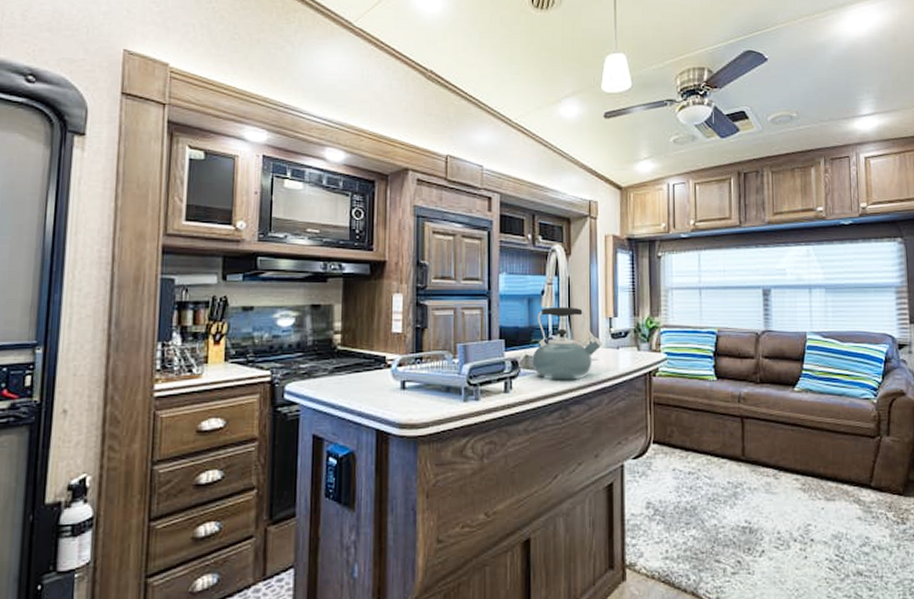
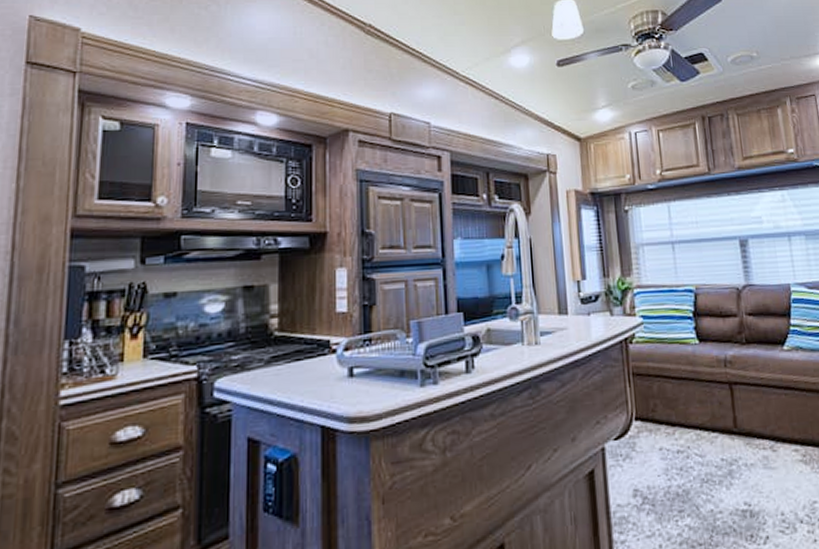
kettle: present [532,307,603,380] -> none [495,271,572,355]

